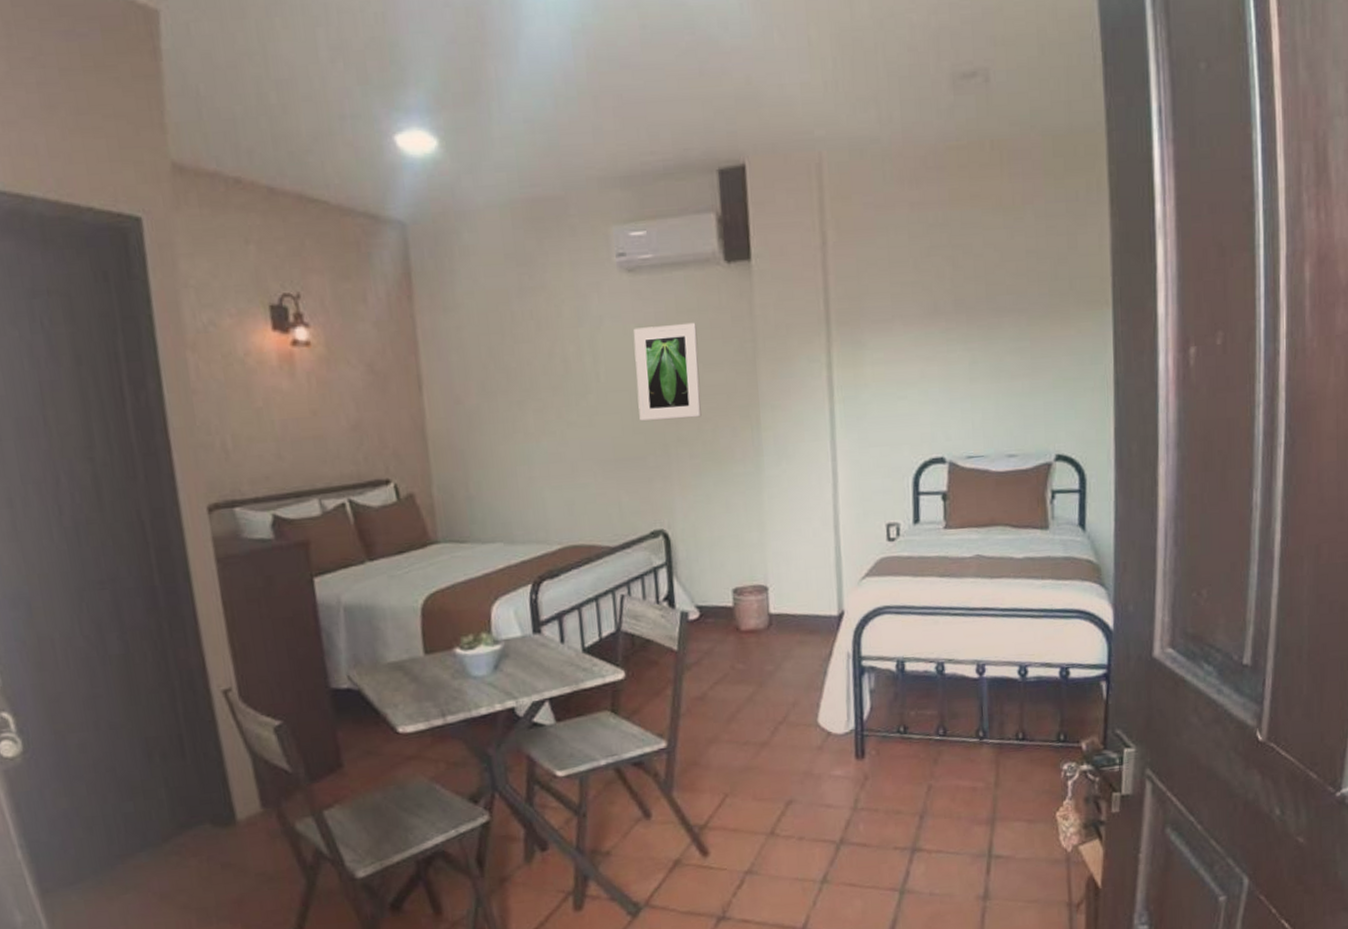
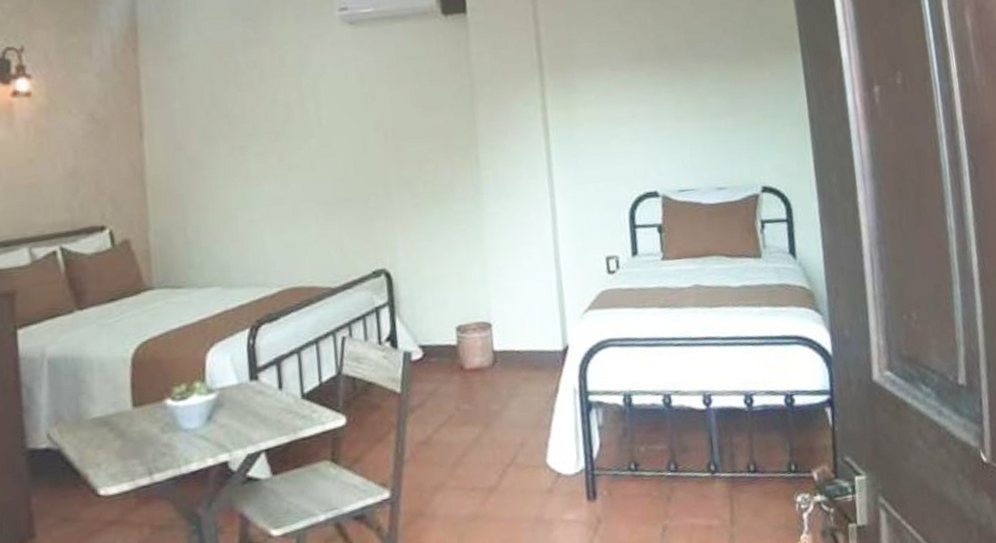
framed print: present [633,322,702,421] -> none [355,70,422,163]

